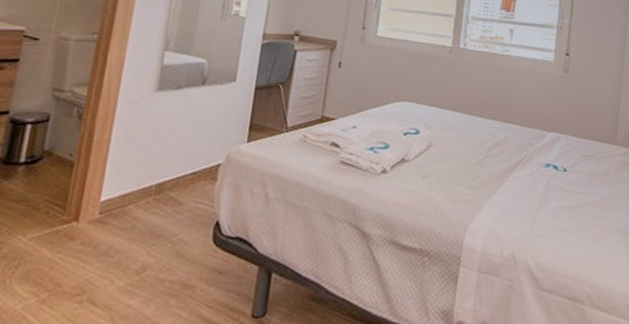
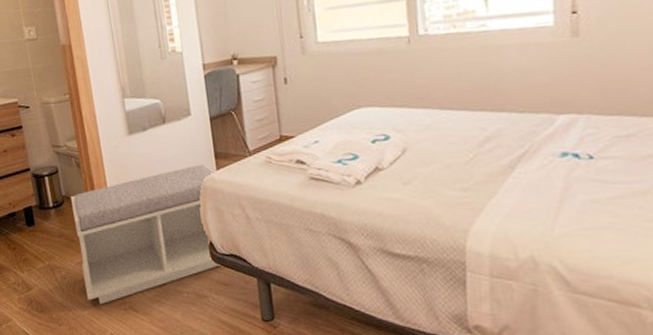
bench: none [29,133,246,296] -> present [71,164,221,305]

